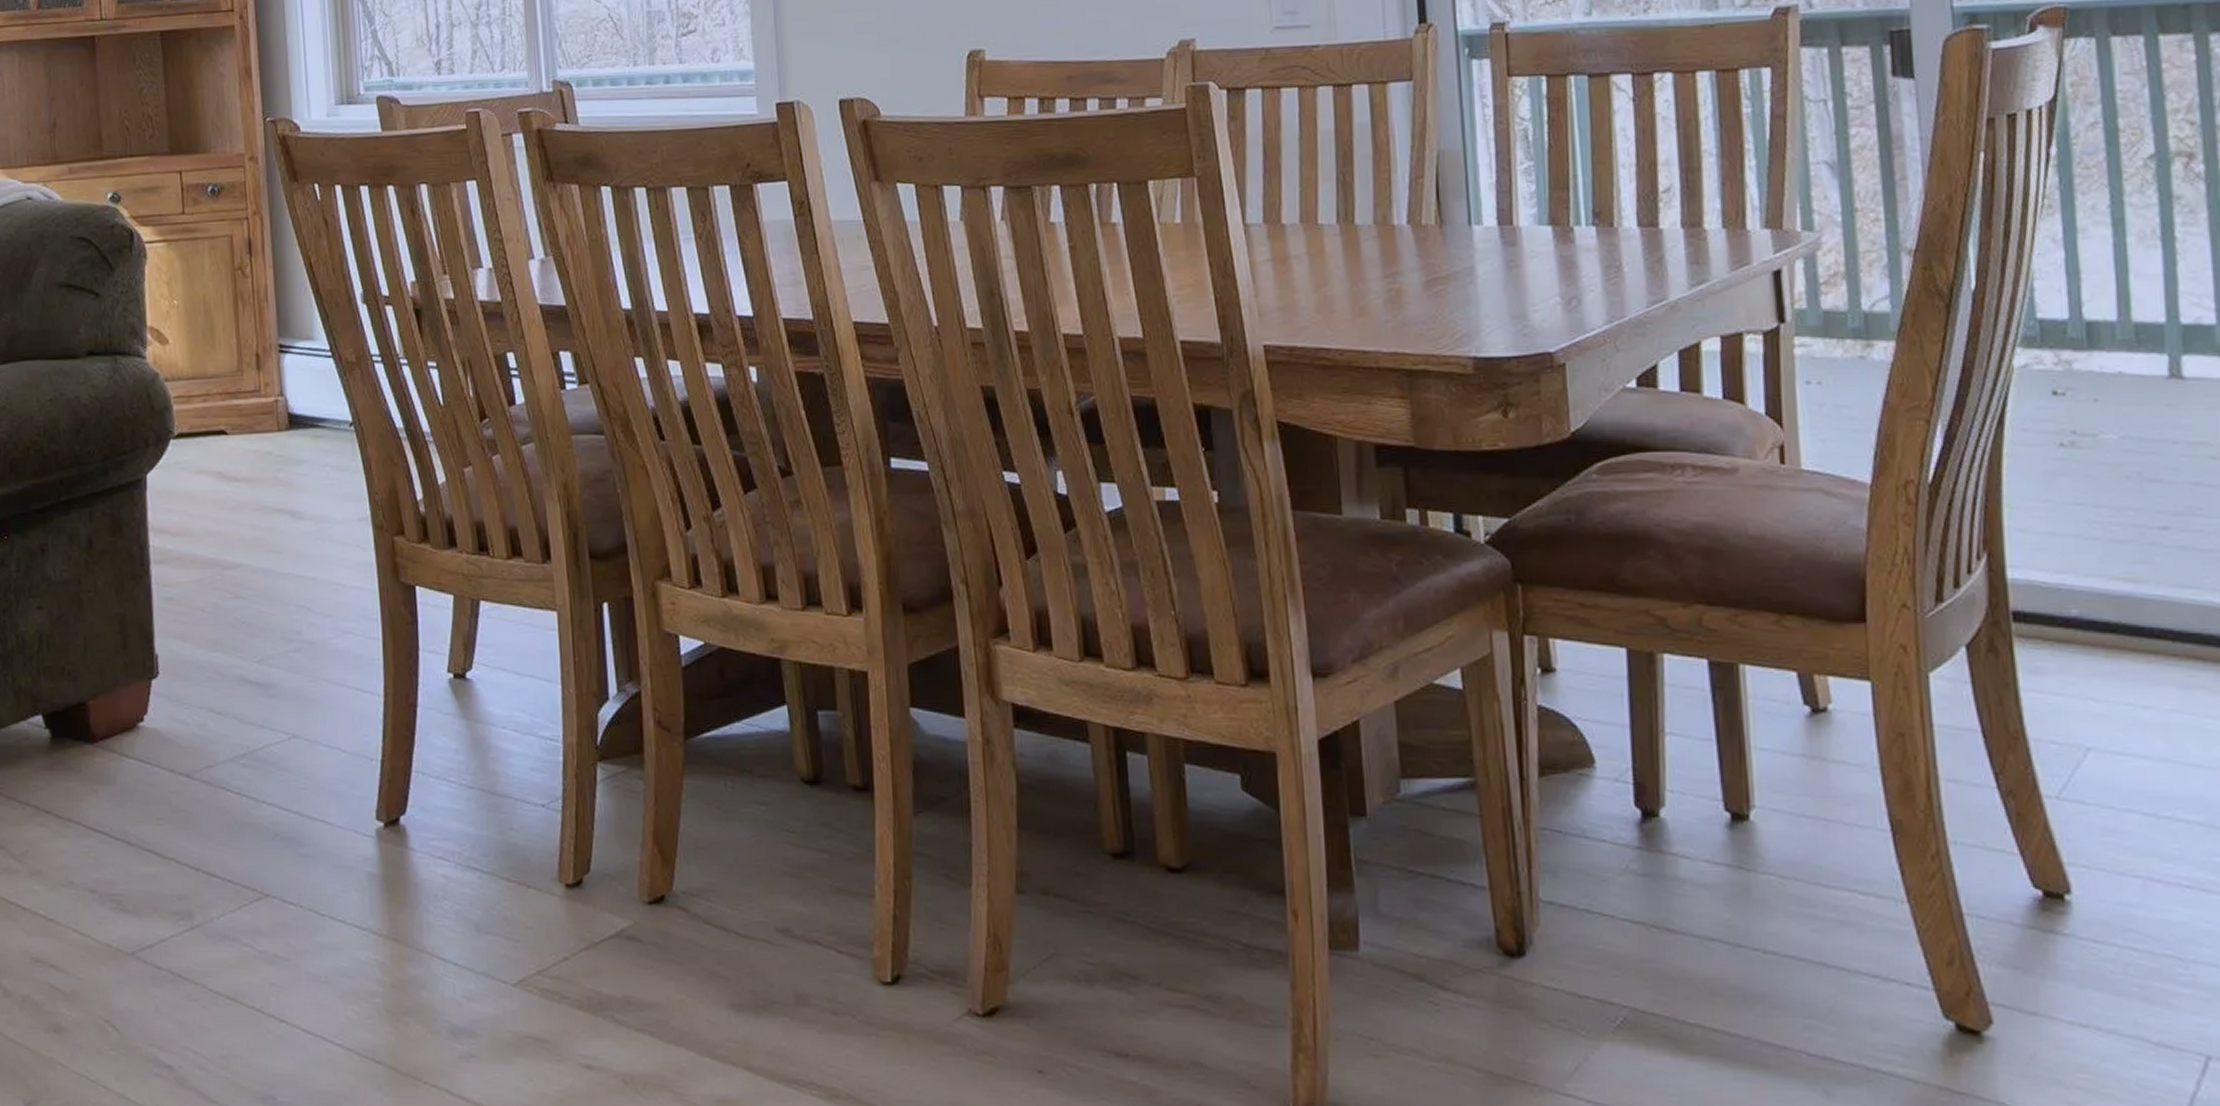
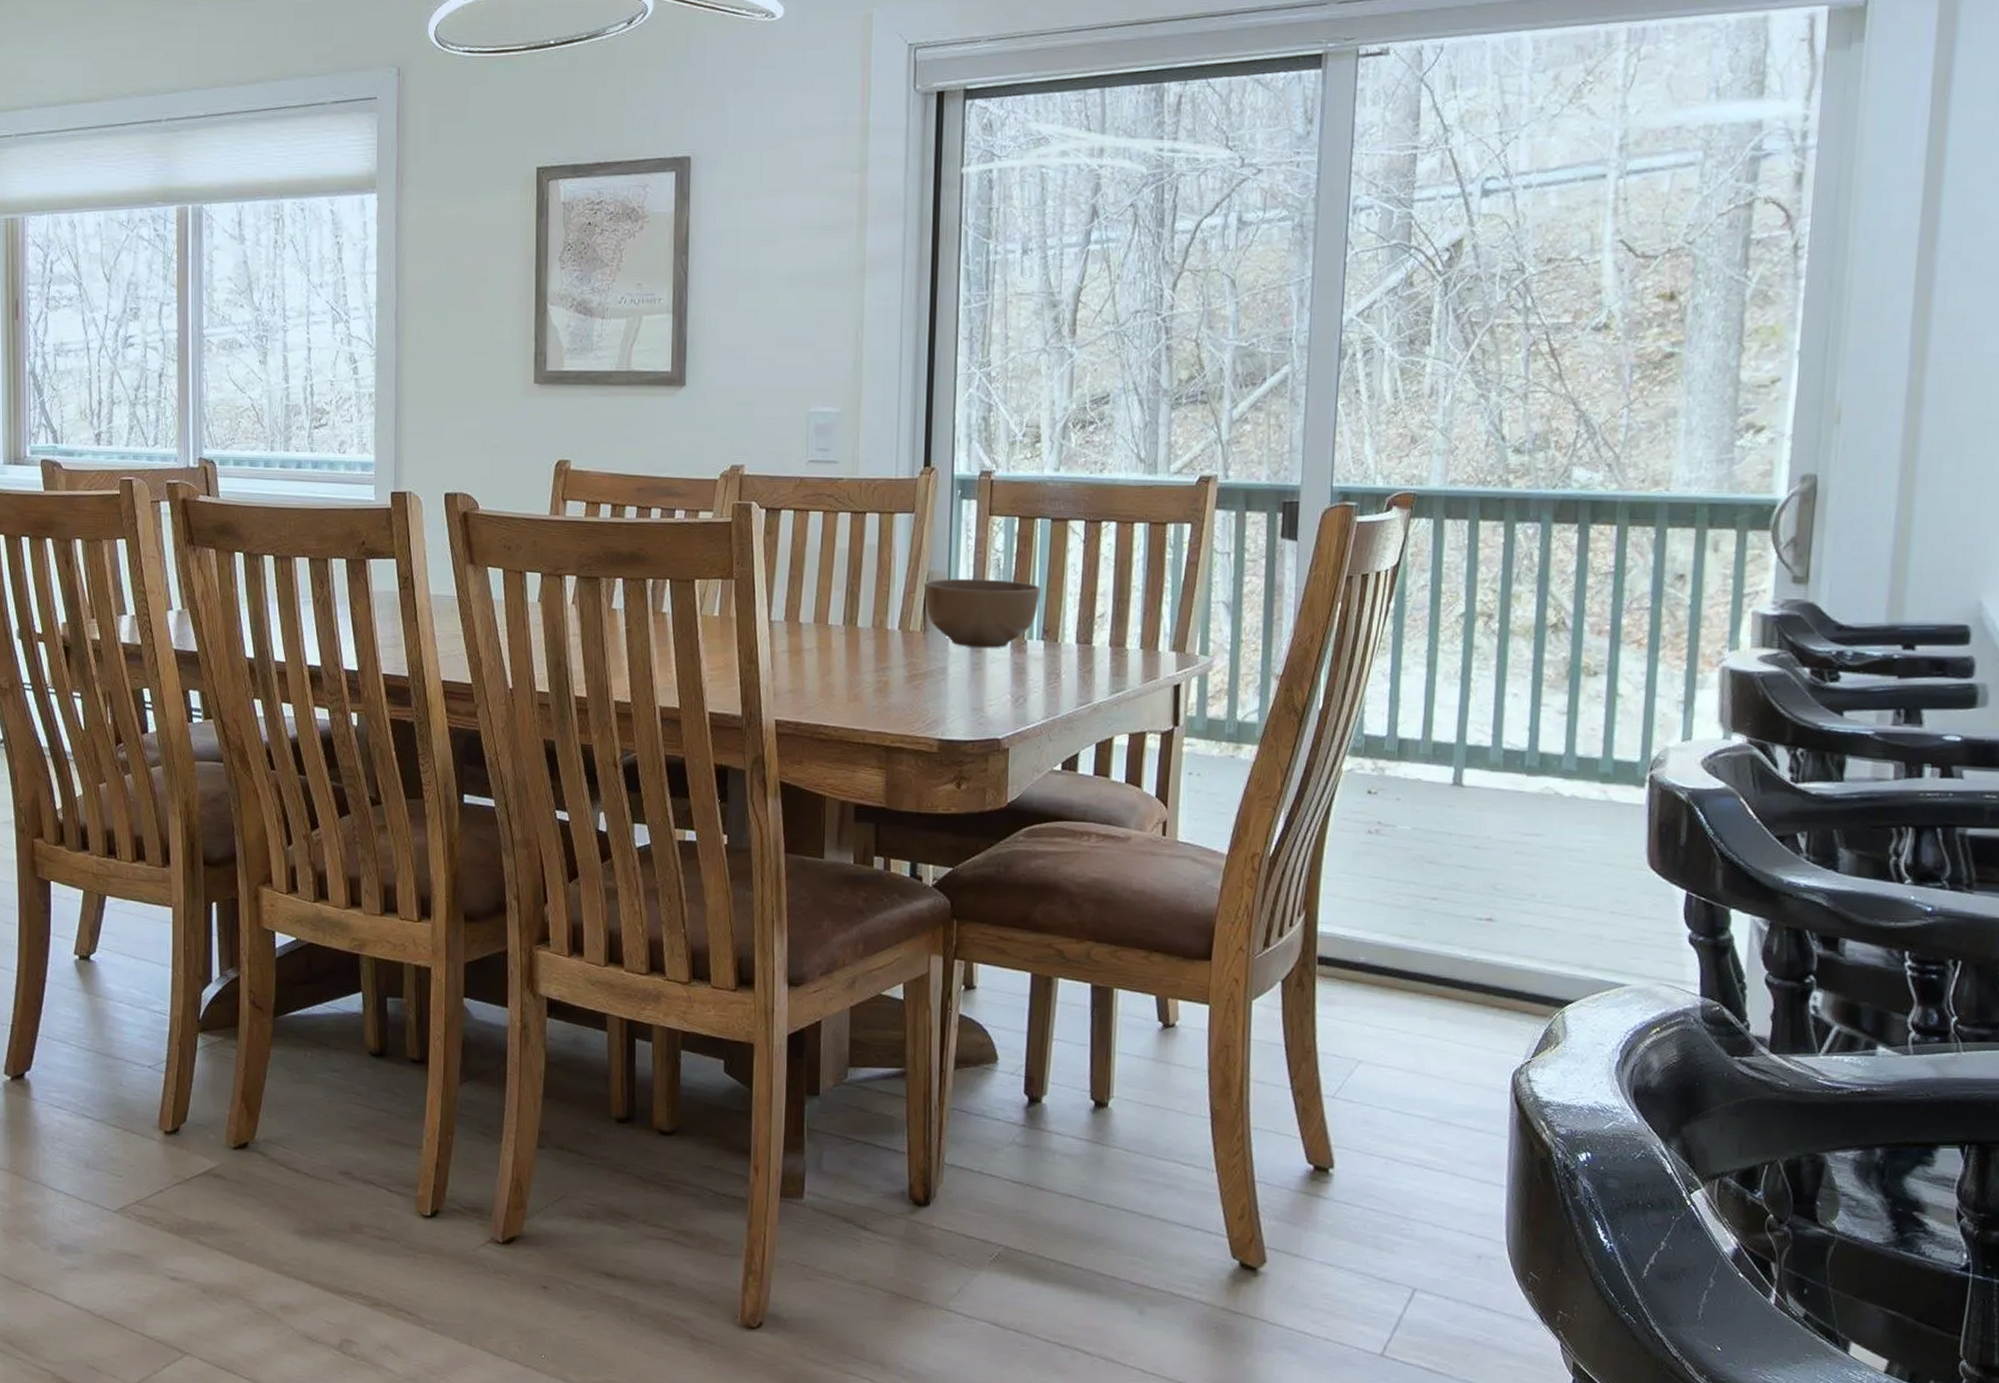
bowl: none [1434,154,1585,240] -> present [924,578,1042,648]

